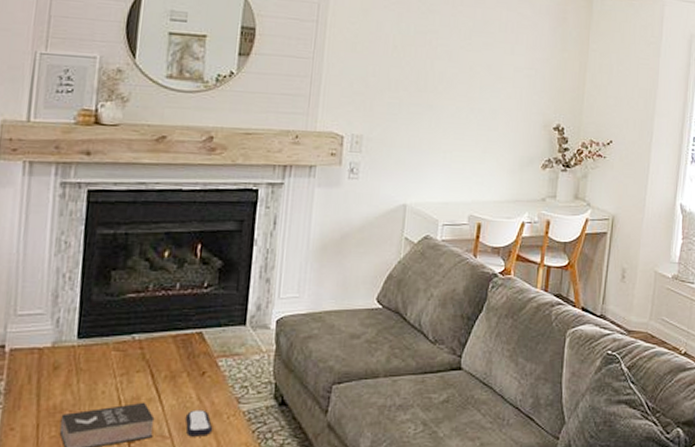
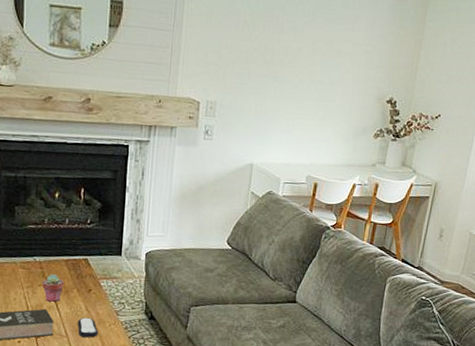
potted succulent: none [141,355,171,392] -> present [42,274,64,302]

